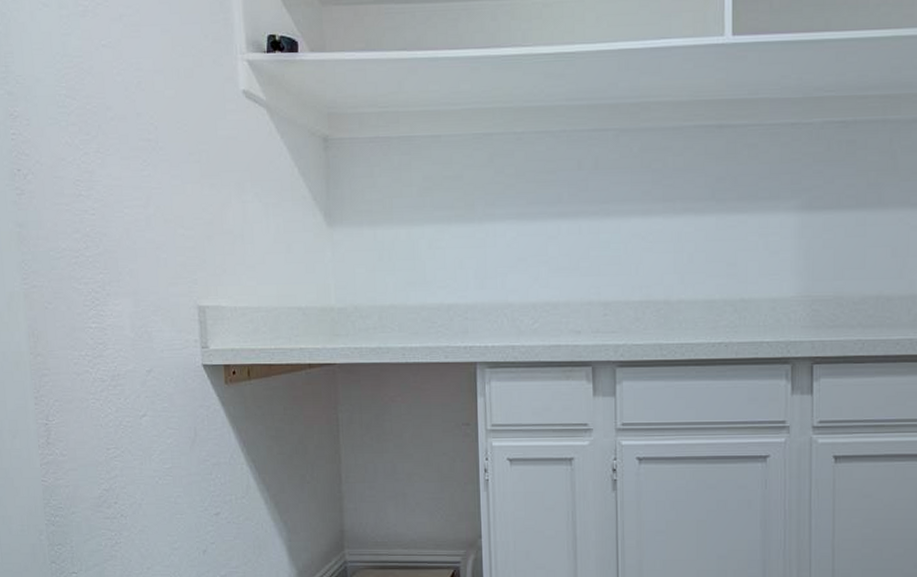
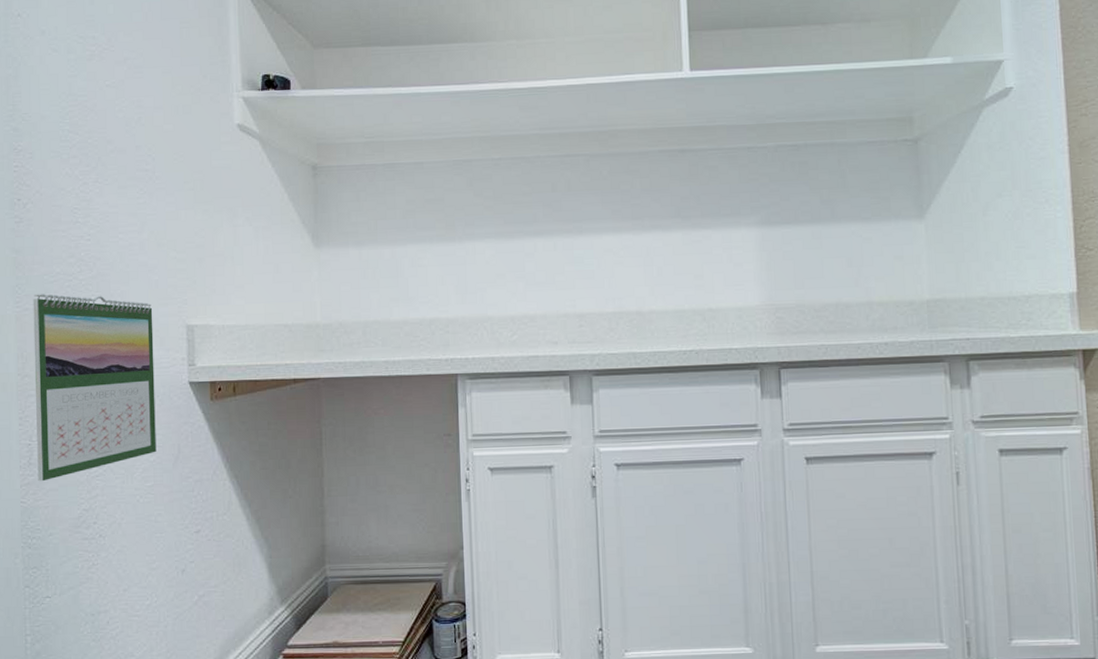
calendar: none [40,270,173,461] -> present [33,294,156,482]

